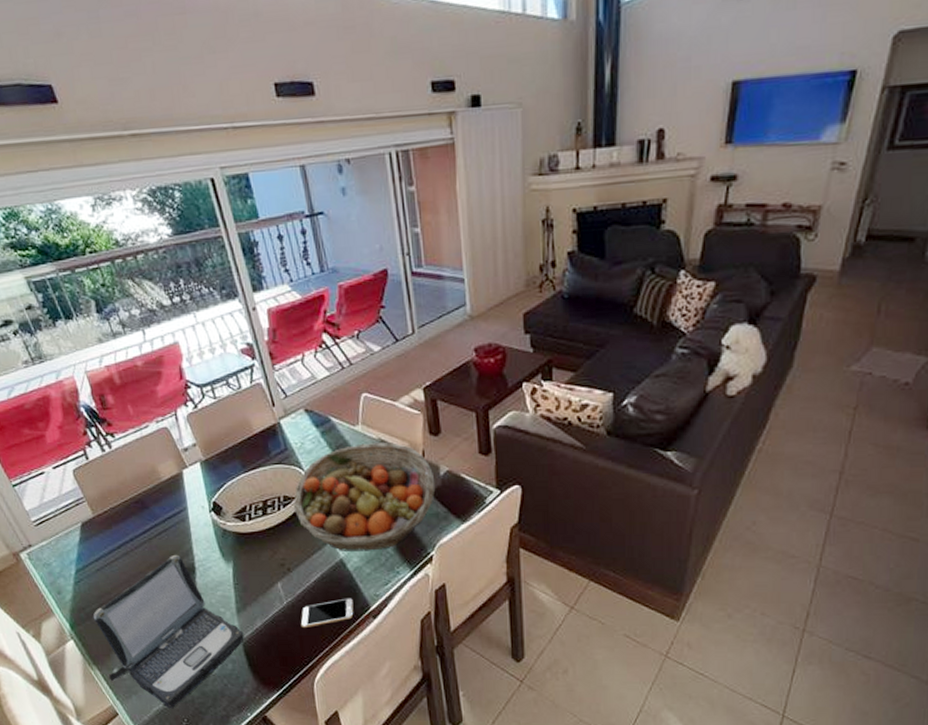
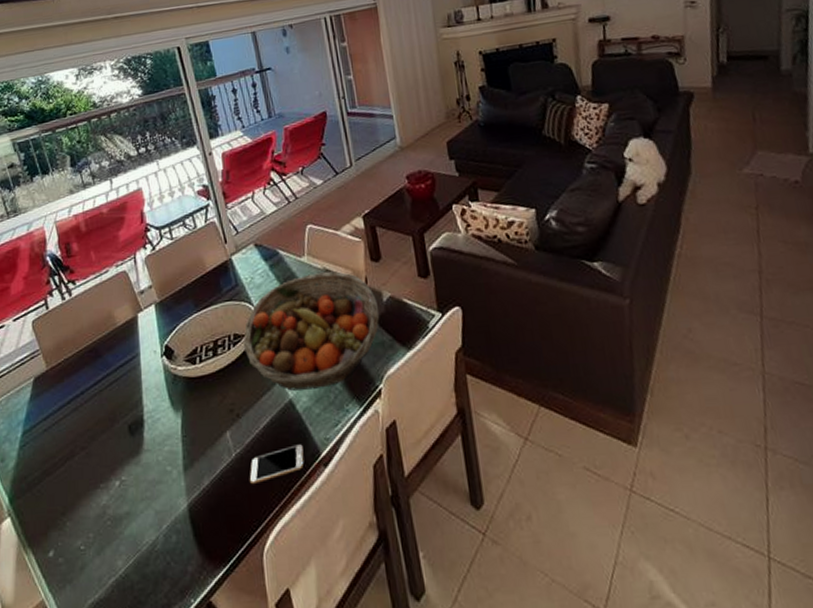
laptop: present [93,554,245,709] -> none [34,406,191,600]

